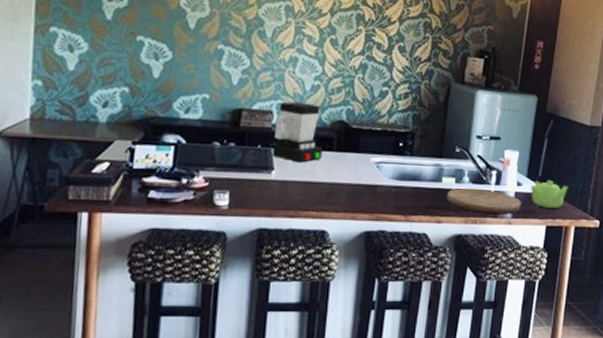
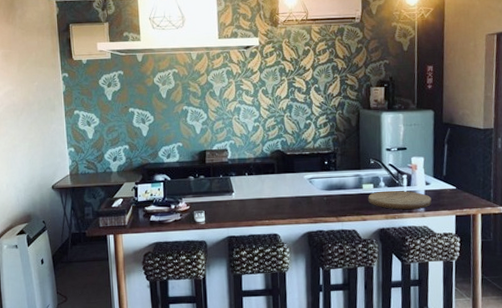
coffee maker: present [272,101,323,163] -> none [231,140,267,185]
teapot: present [530,180,568,208] -> none [437,178,471,201]

